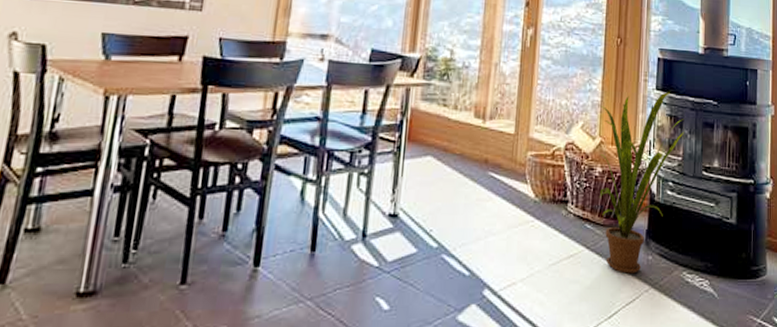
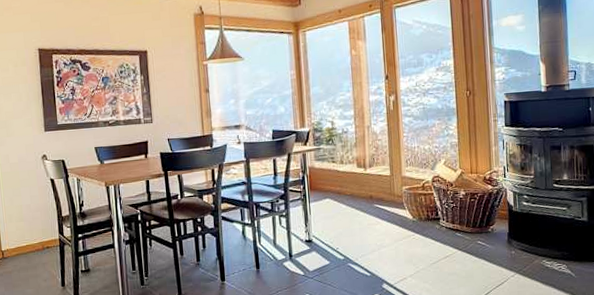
house plant: present [599,92,684,274] -> none [457,127,534,265]

